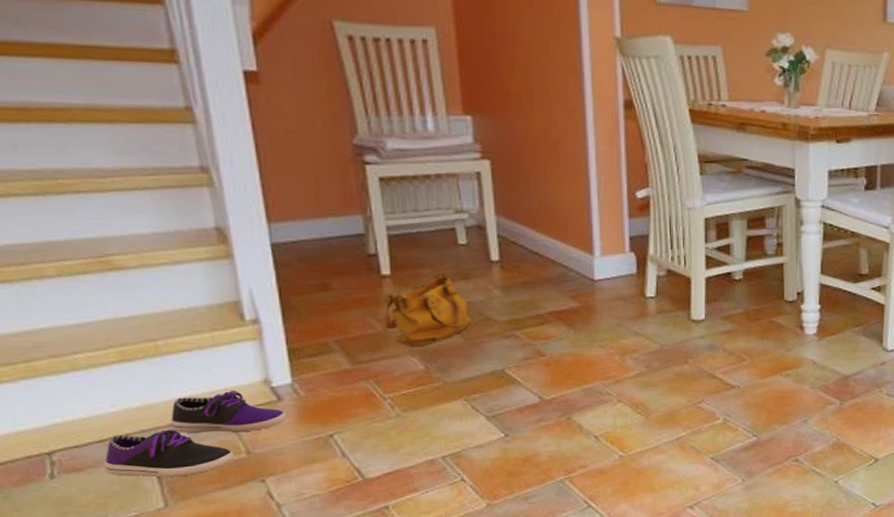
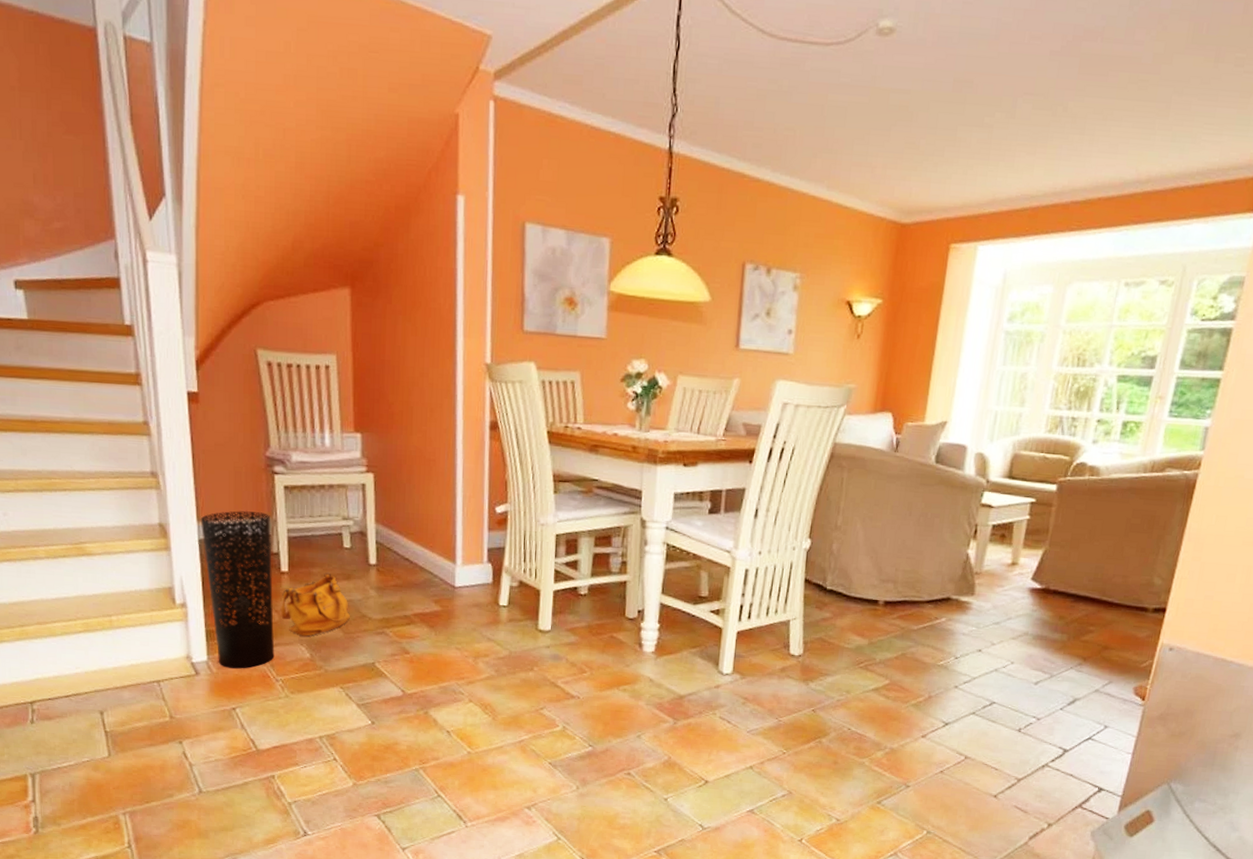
shoe: present [104,390,287,478] -> none [69,662,202,732]
umbrella stand: none [271,207,380,390] -> present [200,510,275,669]

